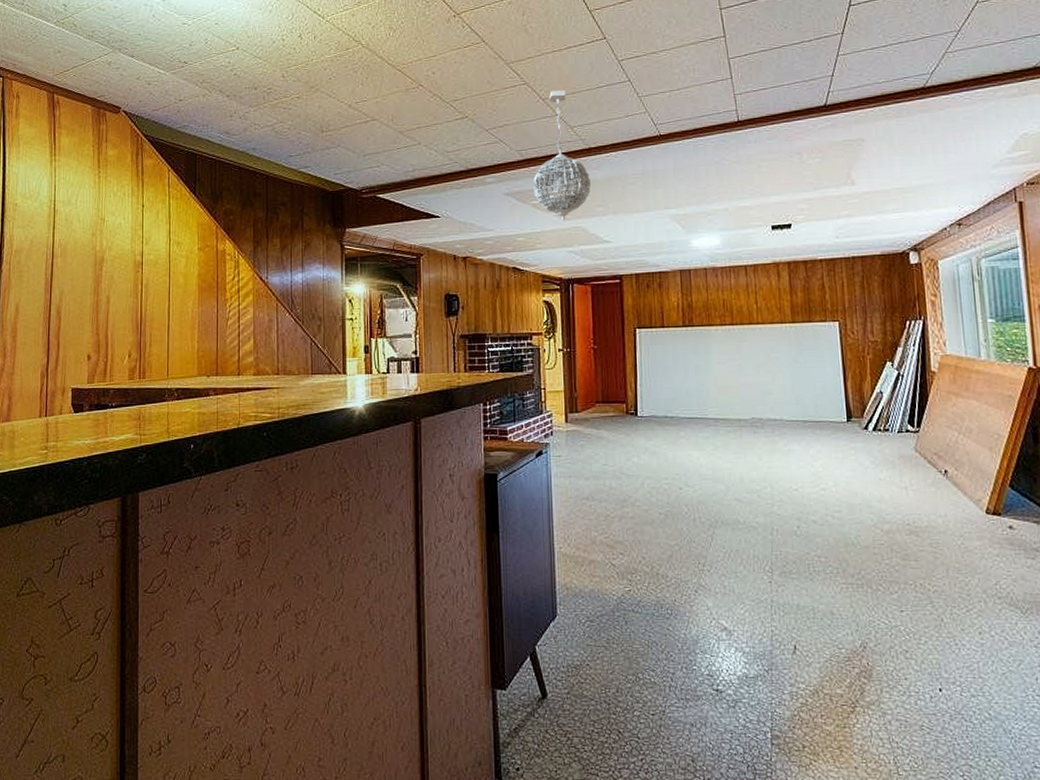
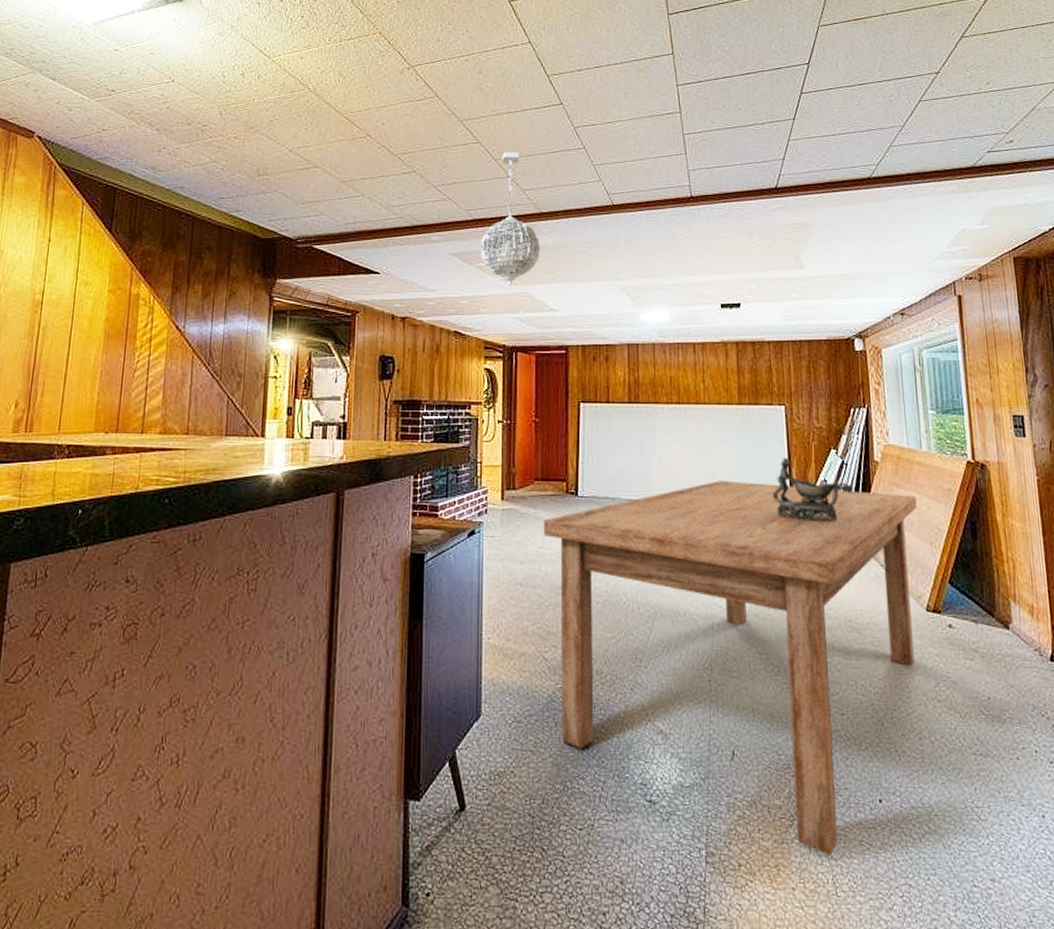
dining table: none [606,396,976,739] -> present [543,480,917,855]
decorative bowl: none [828,371,910,431] -> present [772,457,854,521]

